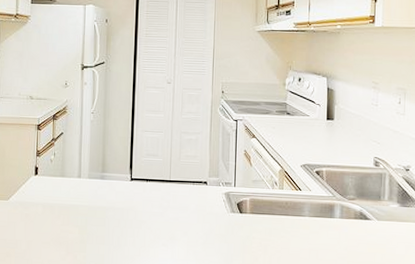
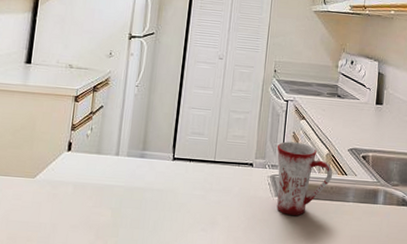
mug: none [229,159,287,231] -> present [277,141,333,216]

